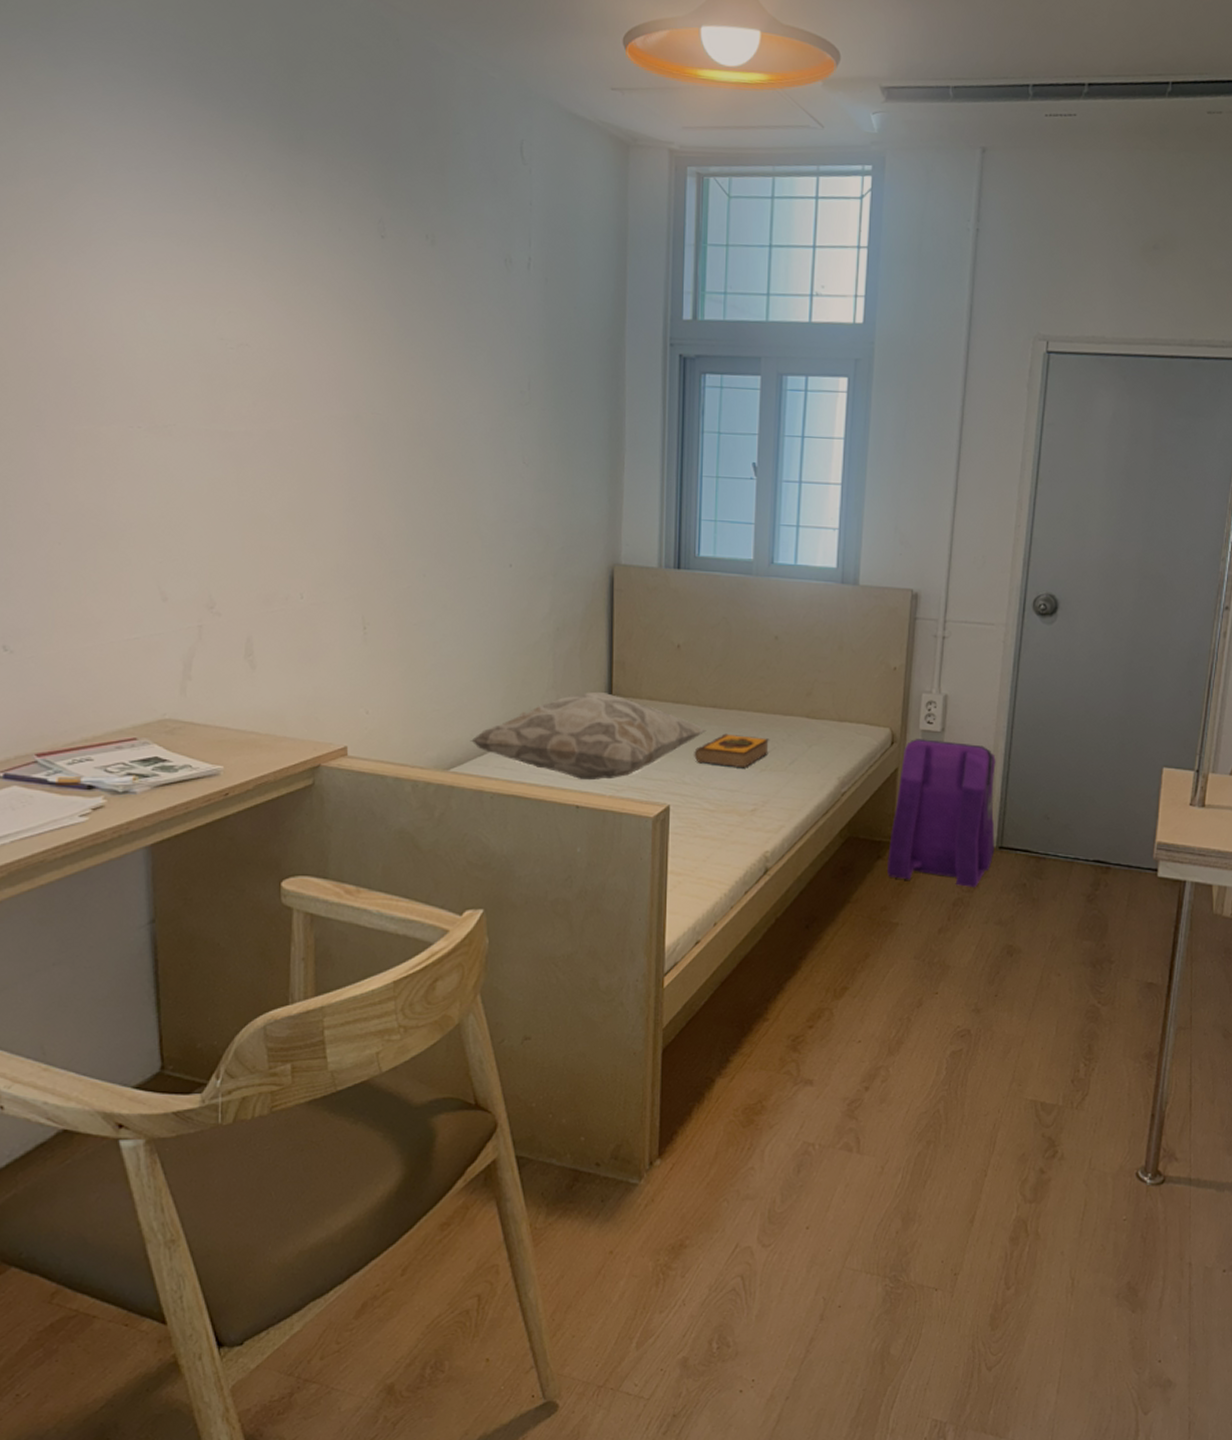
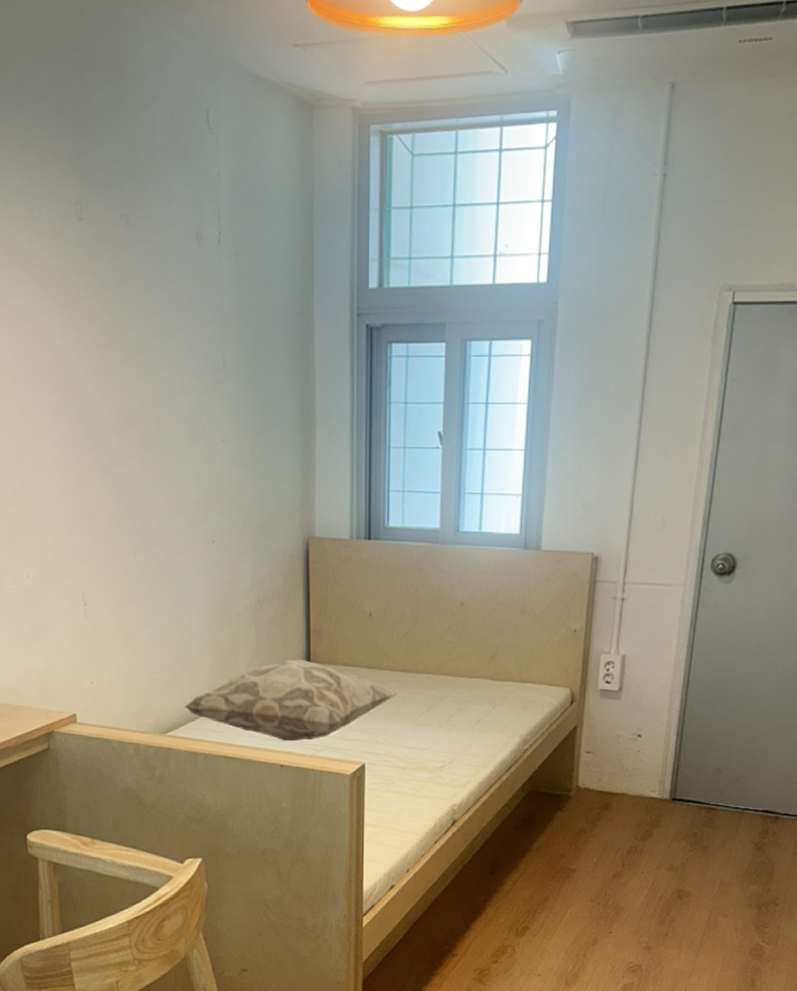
hardback book: present [694,733,770,768] -> none [386,696,457,728]
backpack: present [887,738,996,888] -> none [566,697,671,837]

